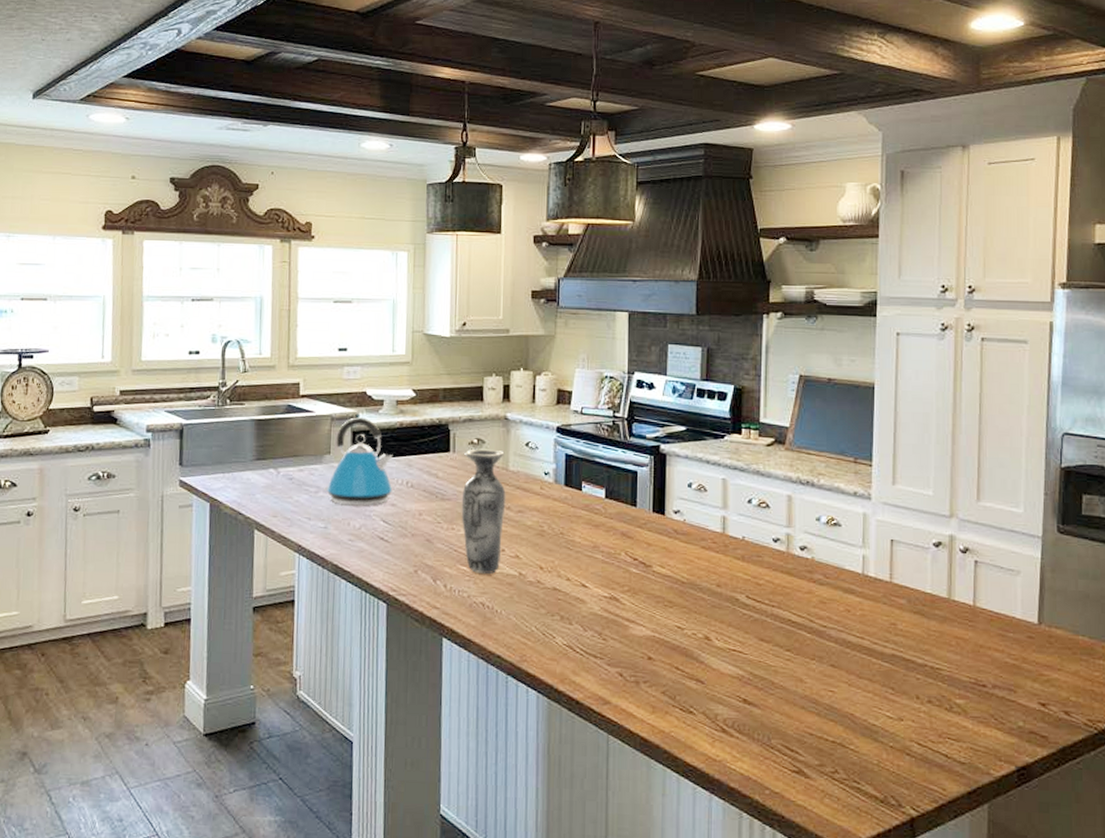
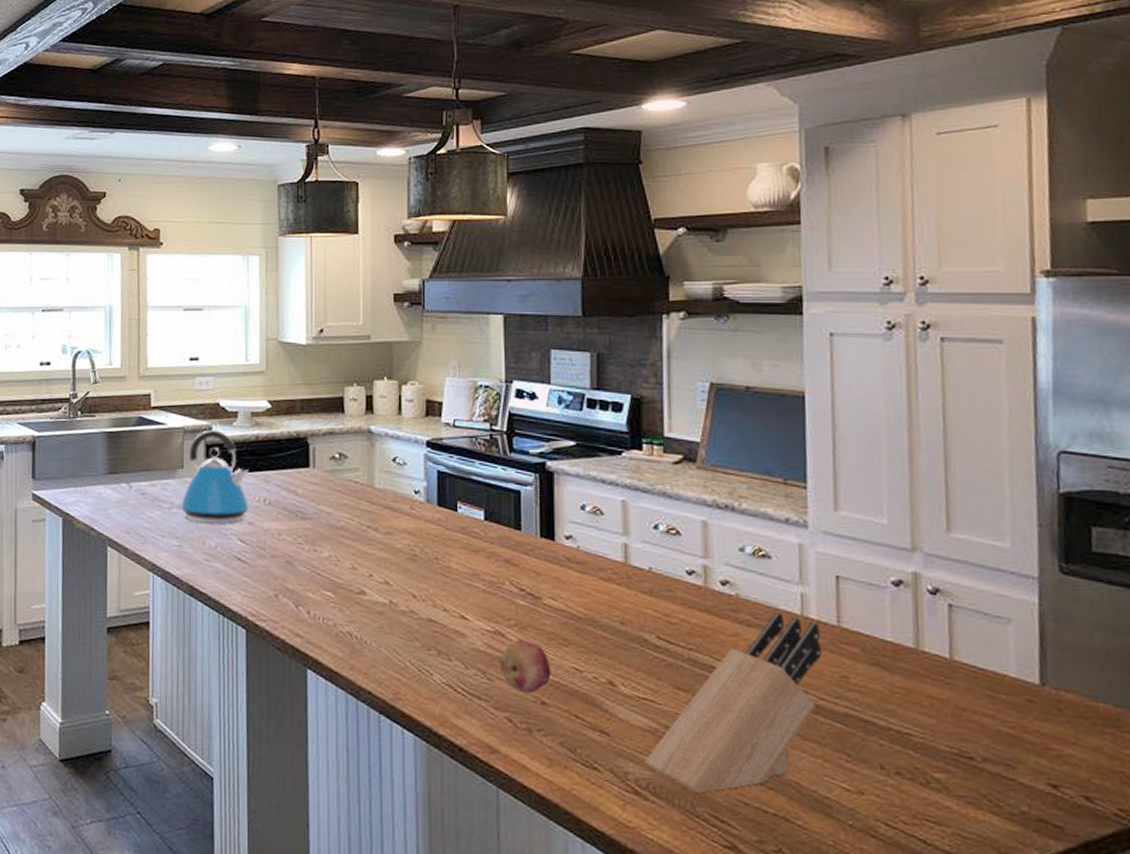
vase: present [461,449,506,574] -> none [324,464,372,601]
fruit: none [613,603,658,650] -> present [499,640,552,693]
knife block: none [732,572,877,728] -> present [645,612,822,793]

